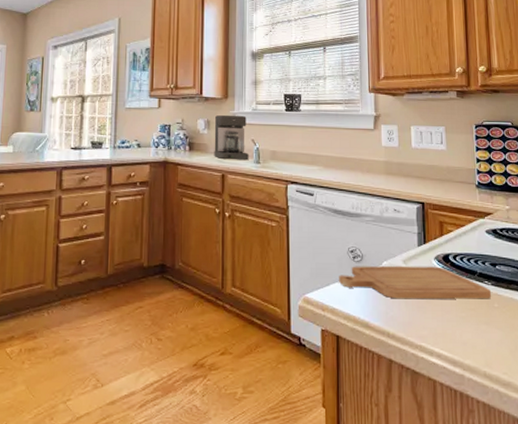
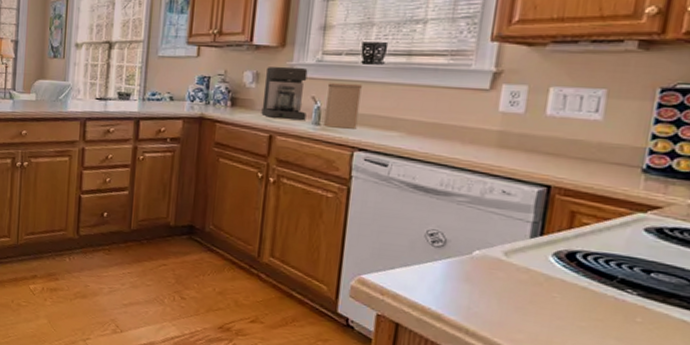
canister: none [262,127,288,165] -> present [324,82,362,129]
chopping board: present [339,265,491,300] -> none [408,251,634,311]

